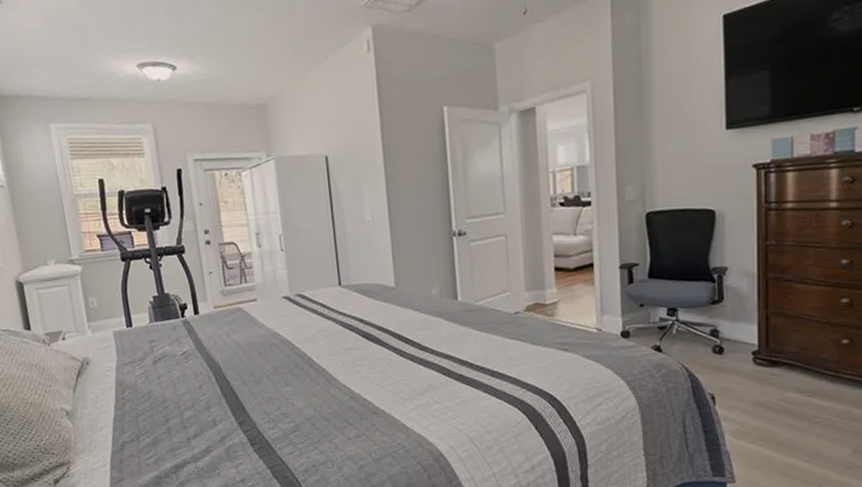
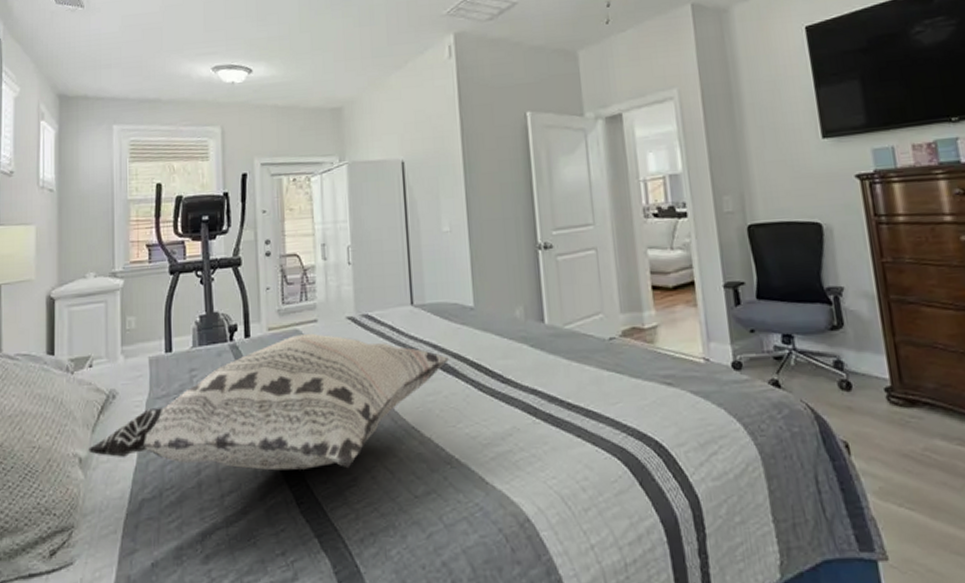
decorative pillow: none [72,310,375,420] -> present [87,333,450,471]

